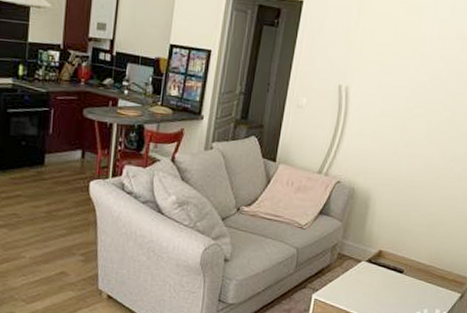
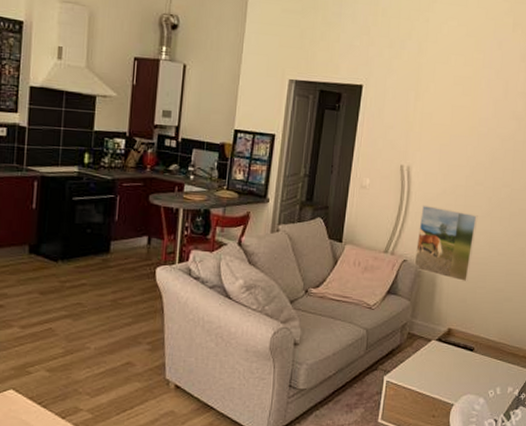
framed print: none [348,126,416,206] -> present [414,204,478,282]

